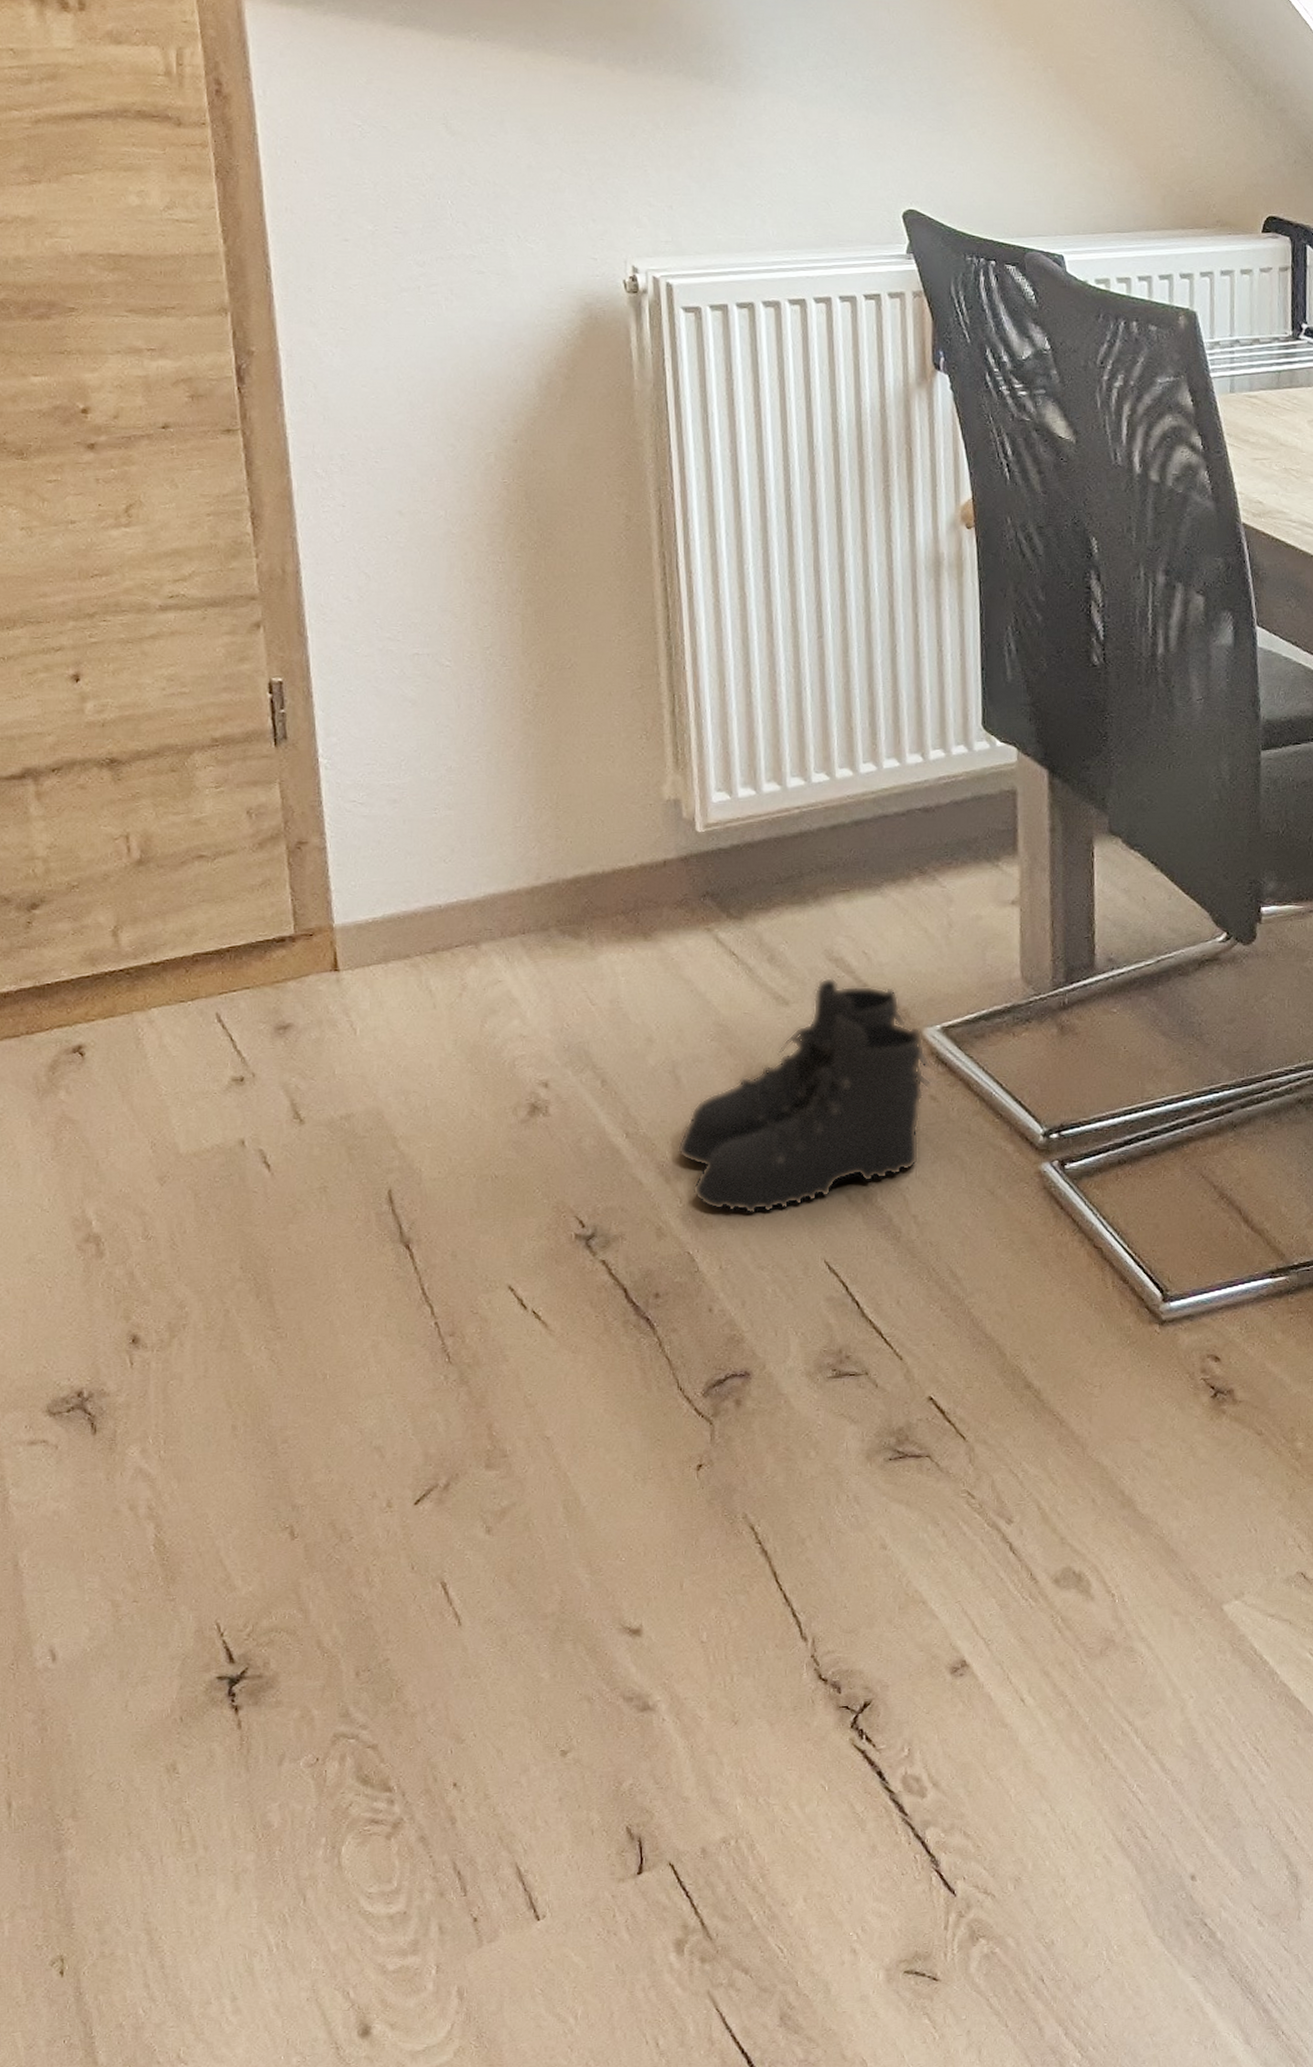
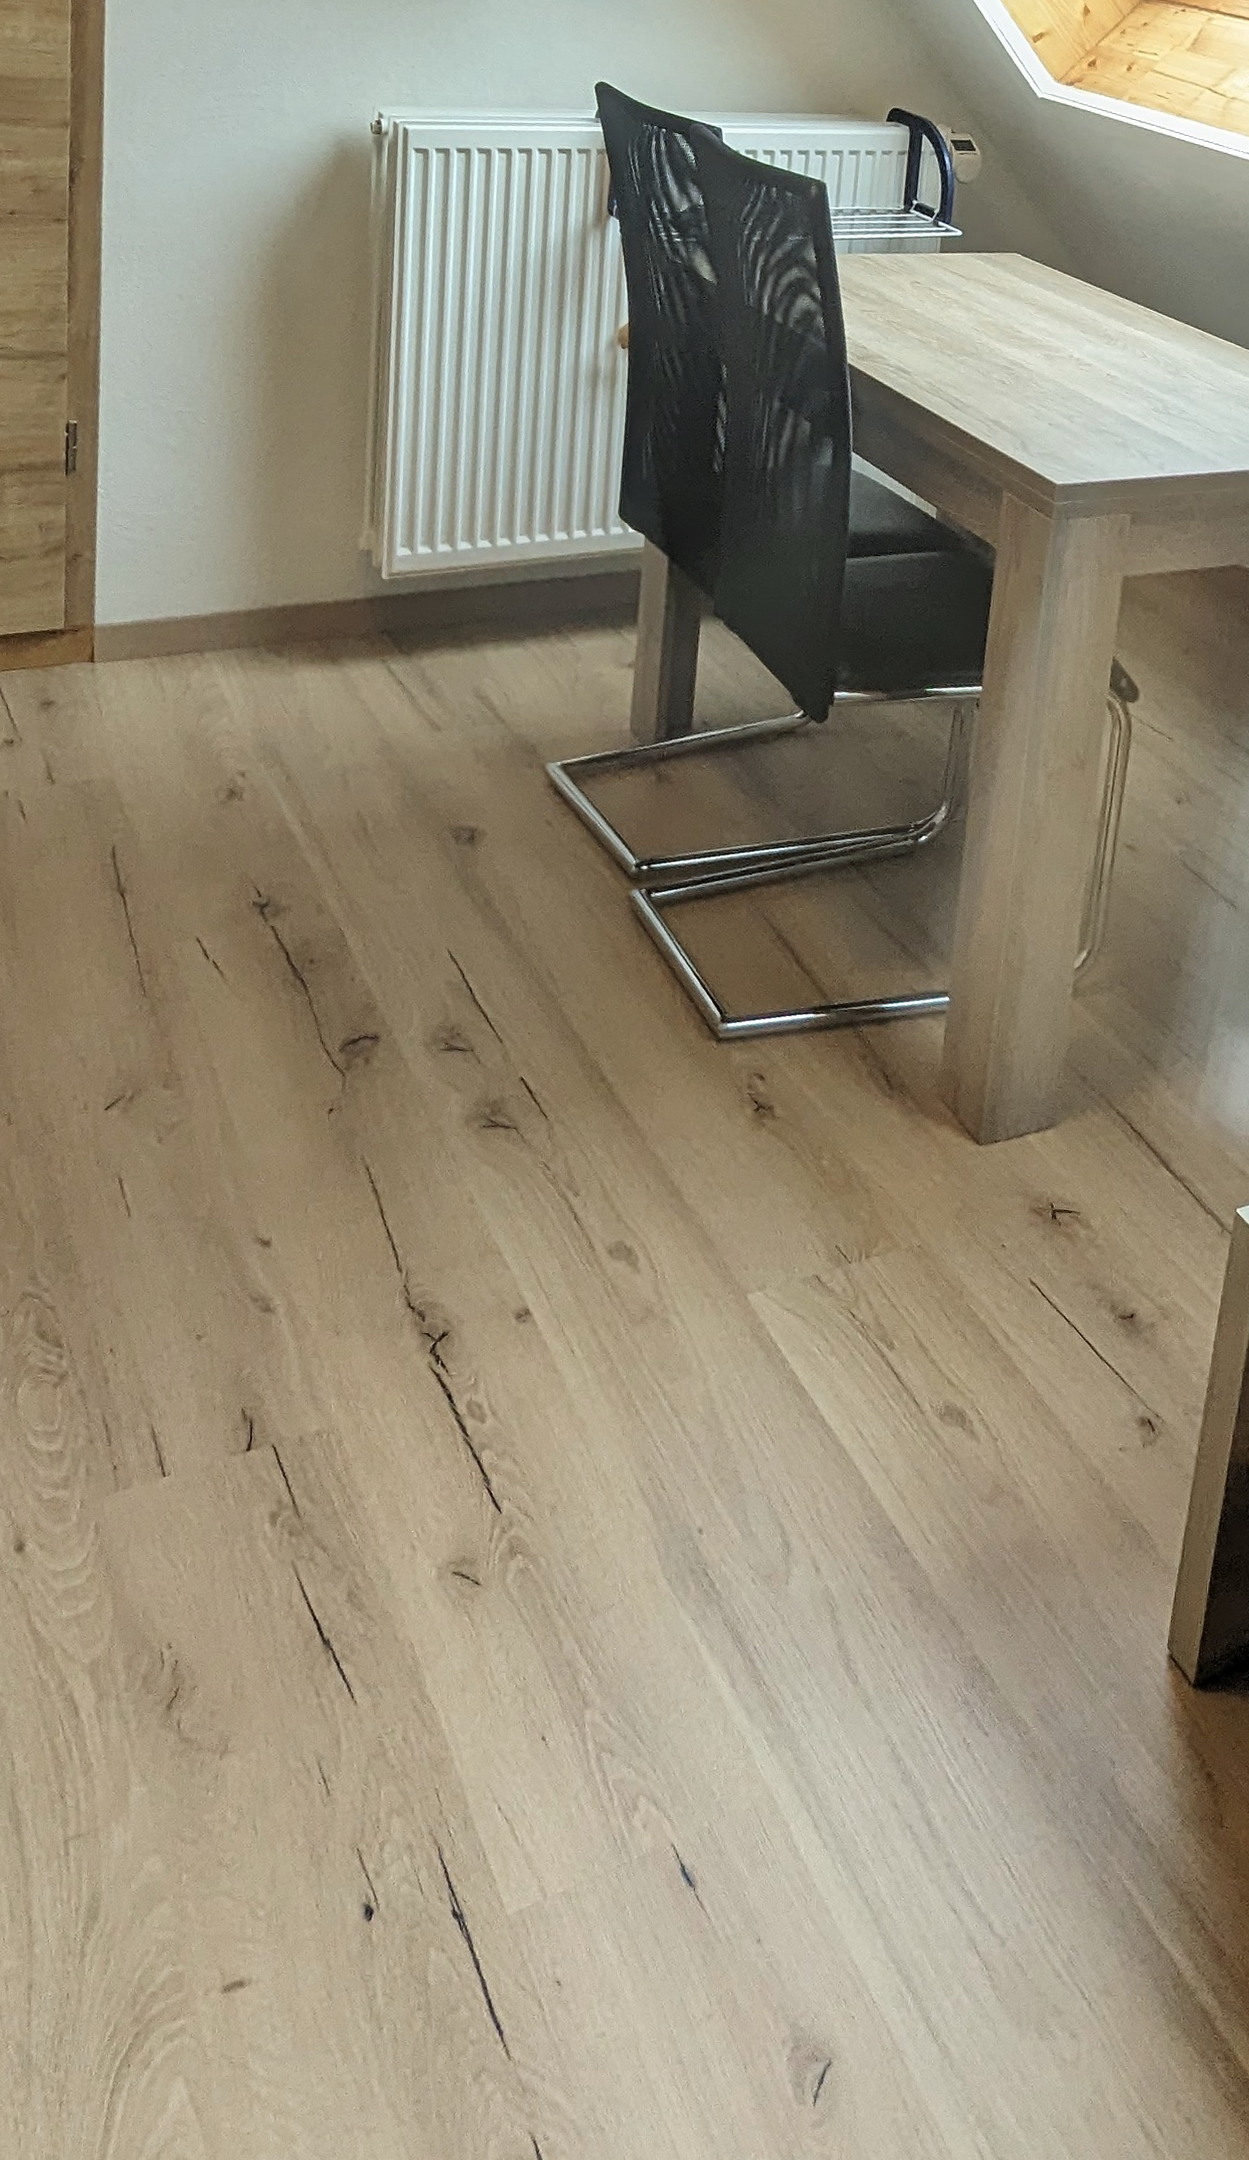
boots: present [677,977,932,1215] -> none [339,711,549,904]

